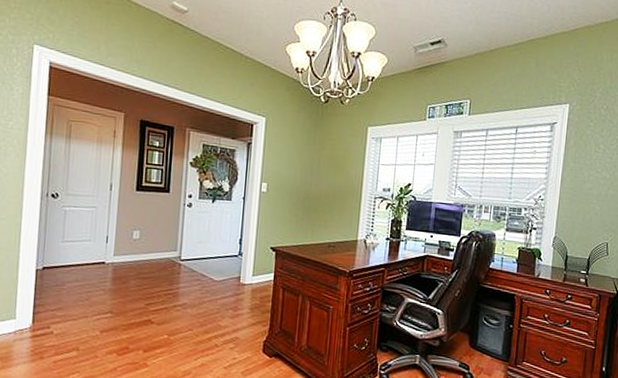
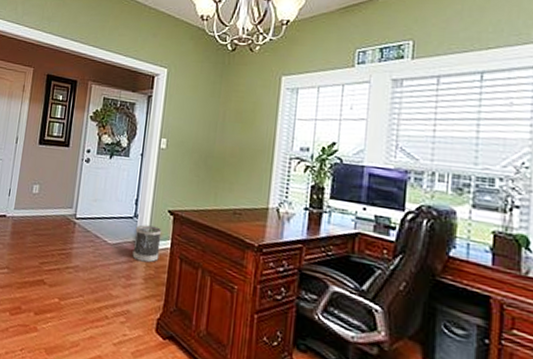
wastebasket: none [238,261,266,294] -> present [132,224,162,263]

